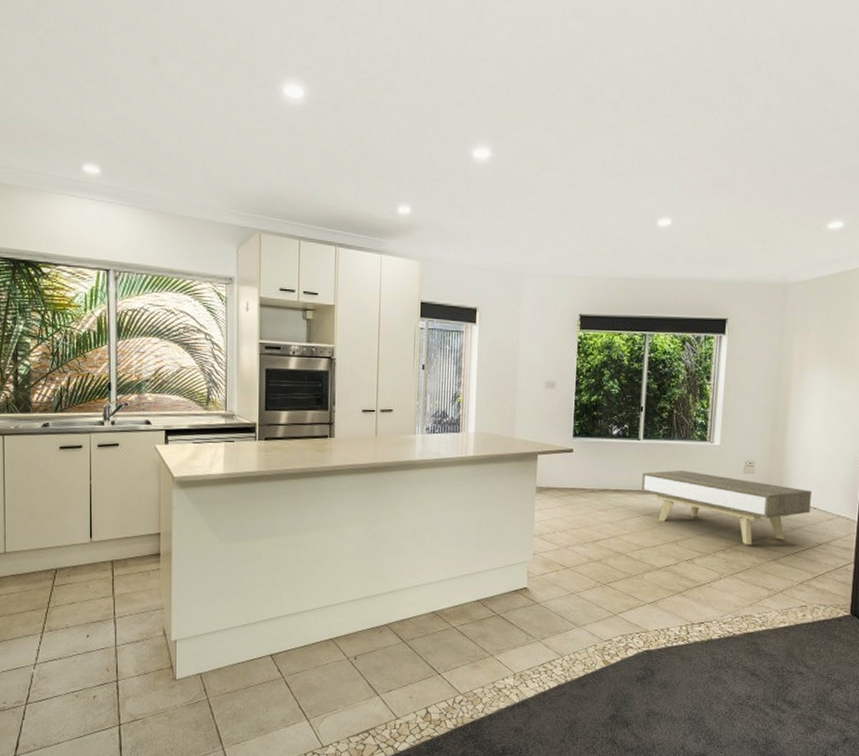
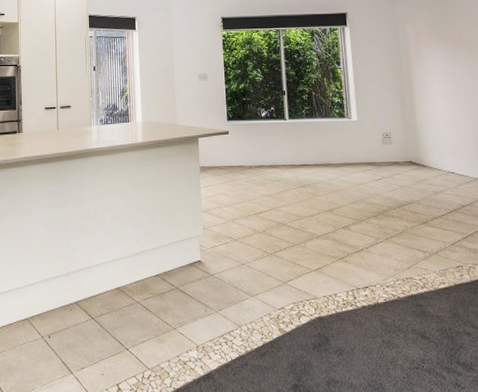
coffee table: present [642,470,812,546] -> none [292,144,449,211]

